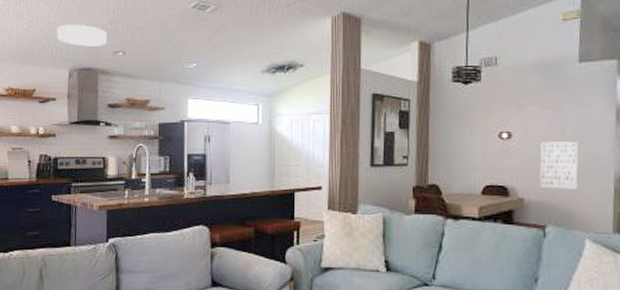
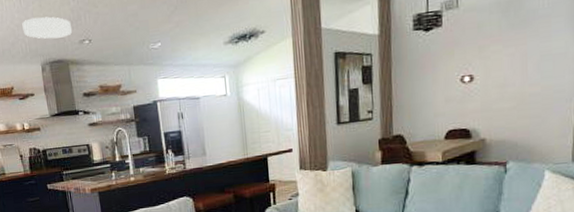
wall art: present [540,142,579,189] -> none [501,77,541,126]

